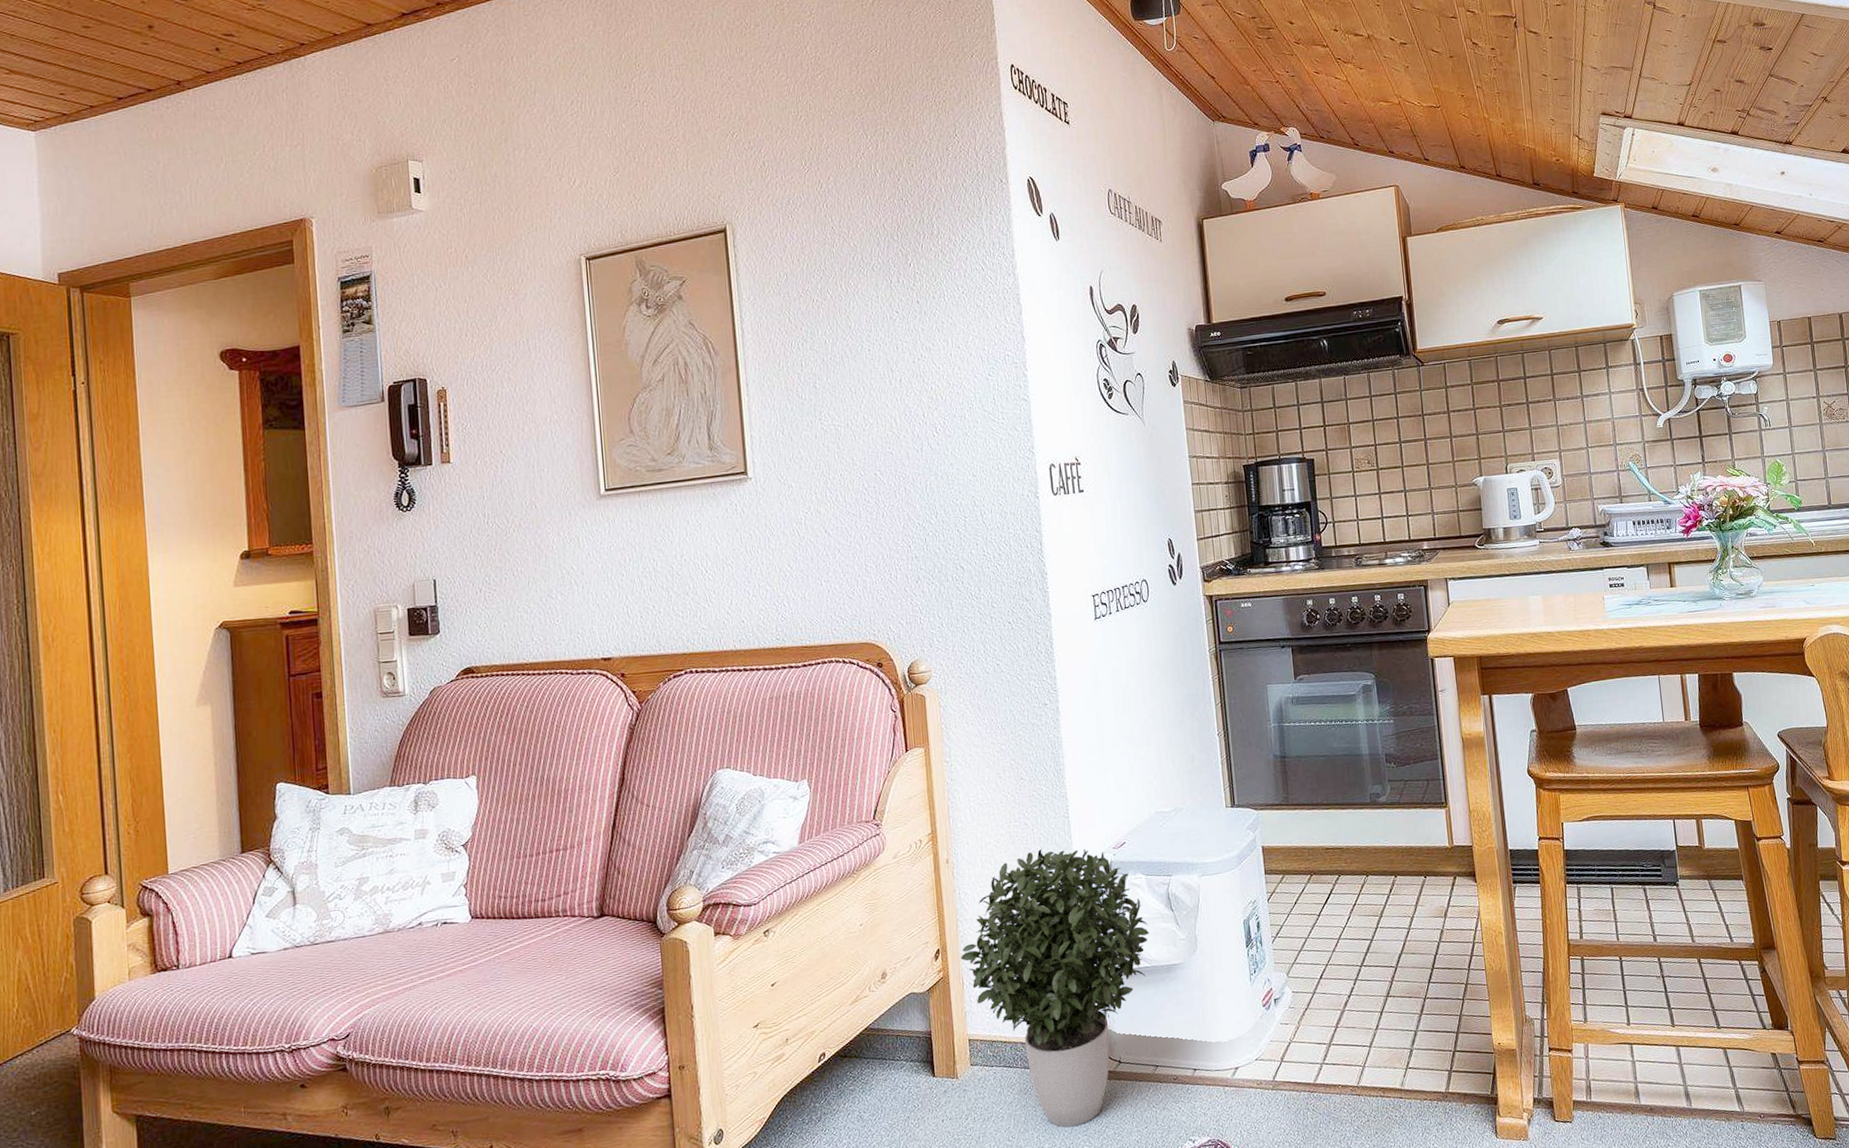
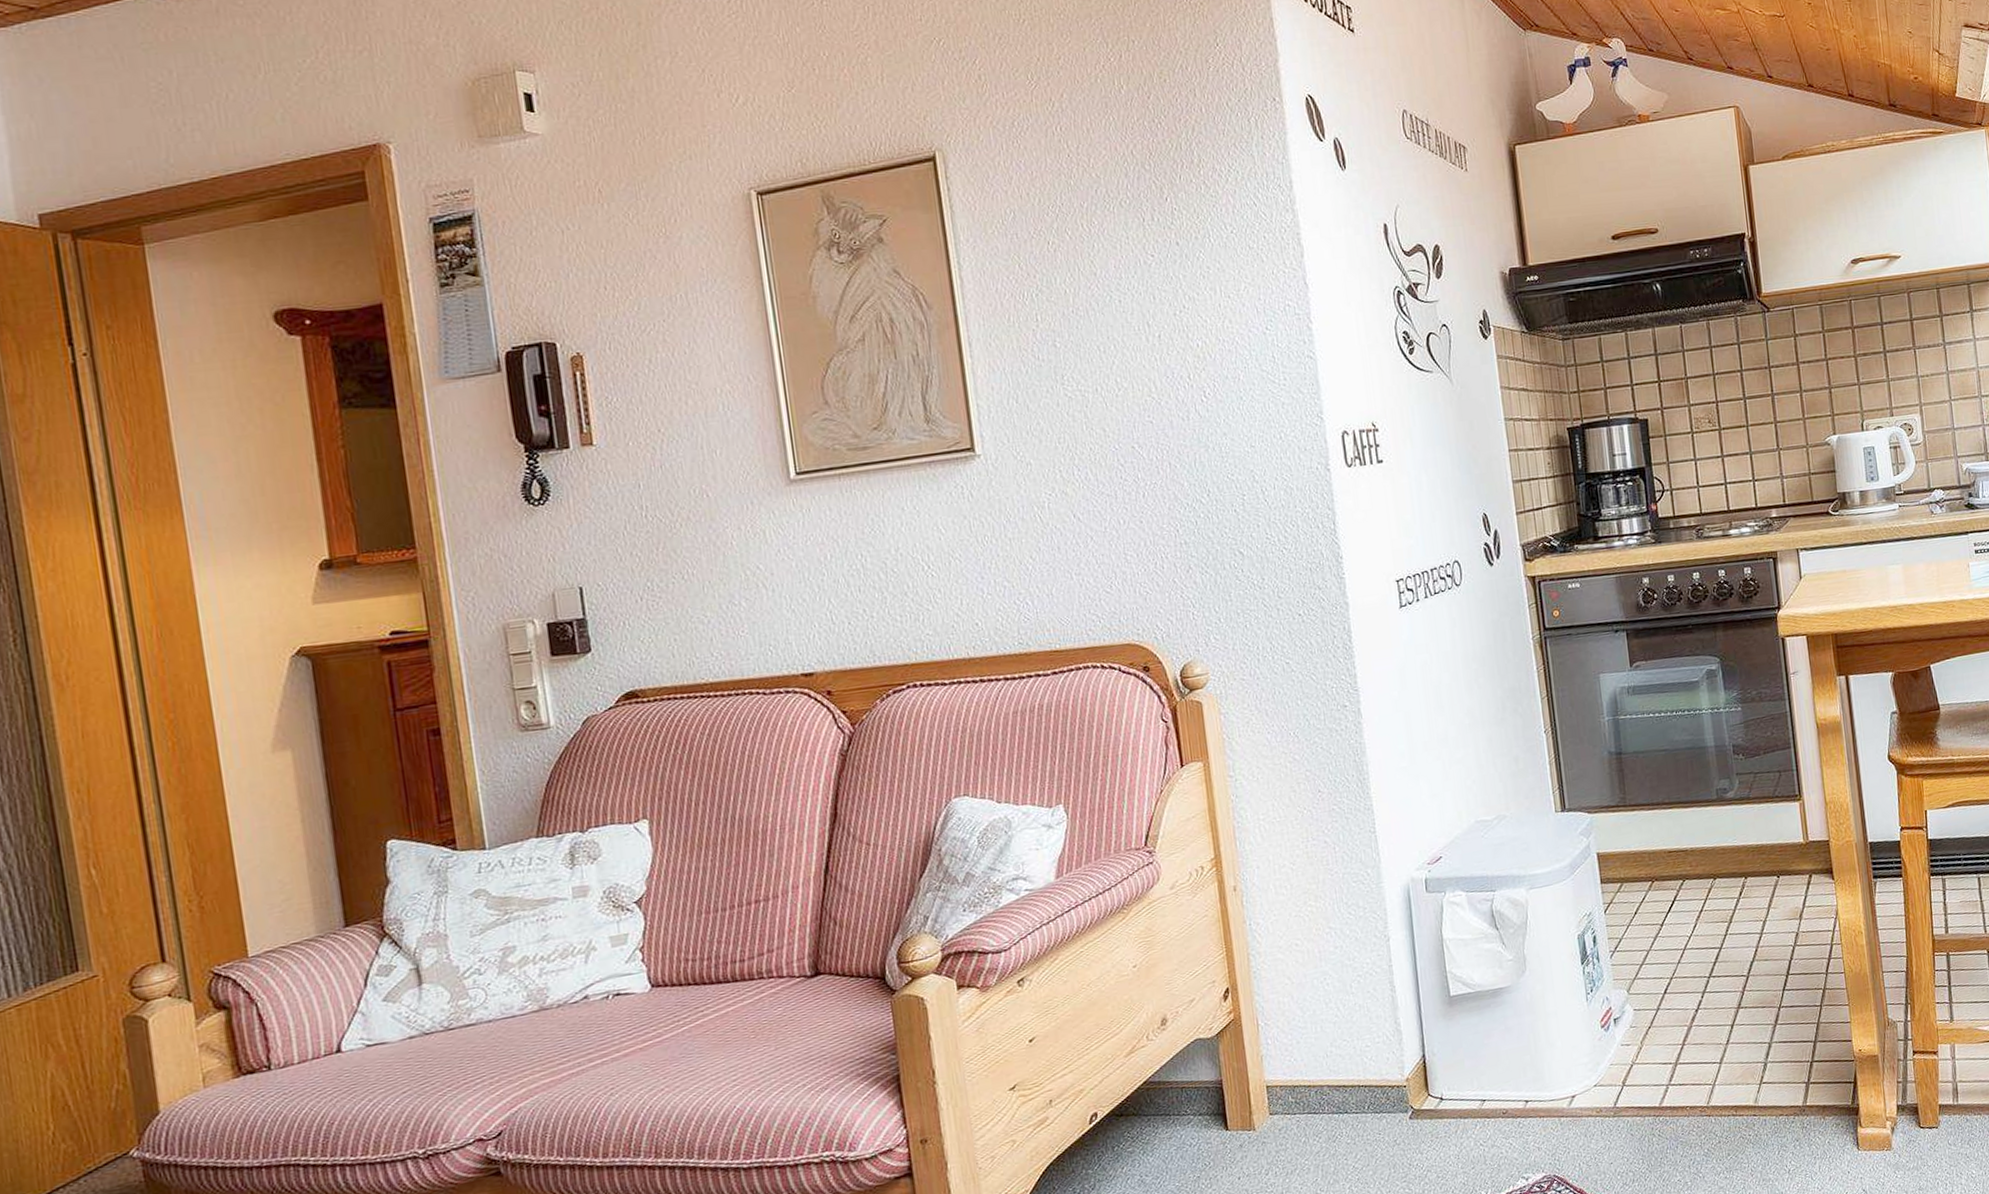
potted plant: present [960,848,1149,1128] -> none [1253,866,1471,1175]

